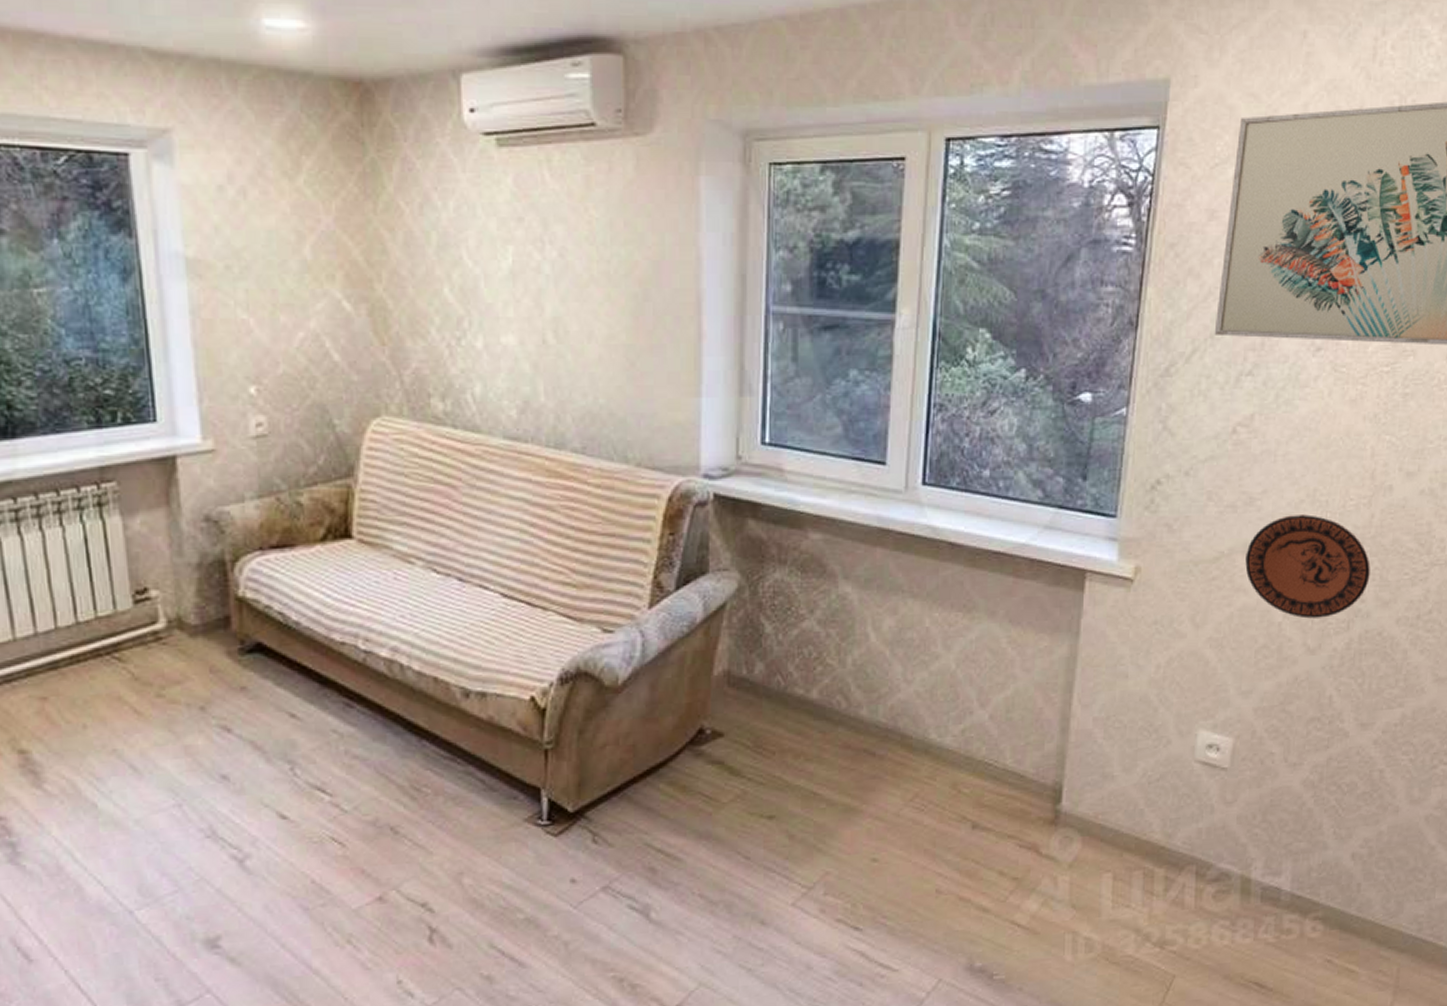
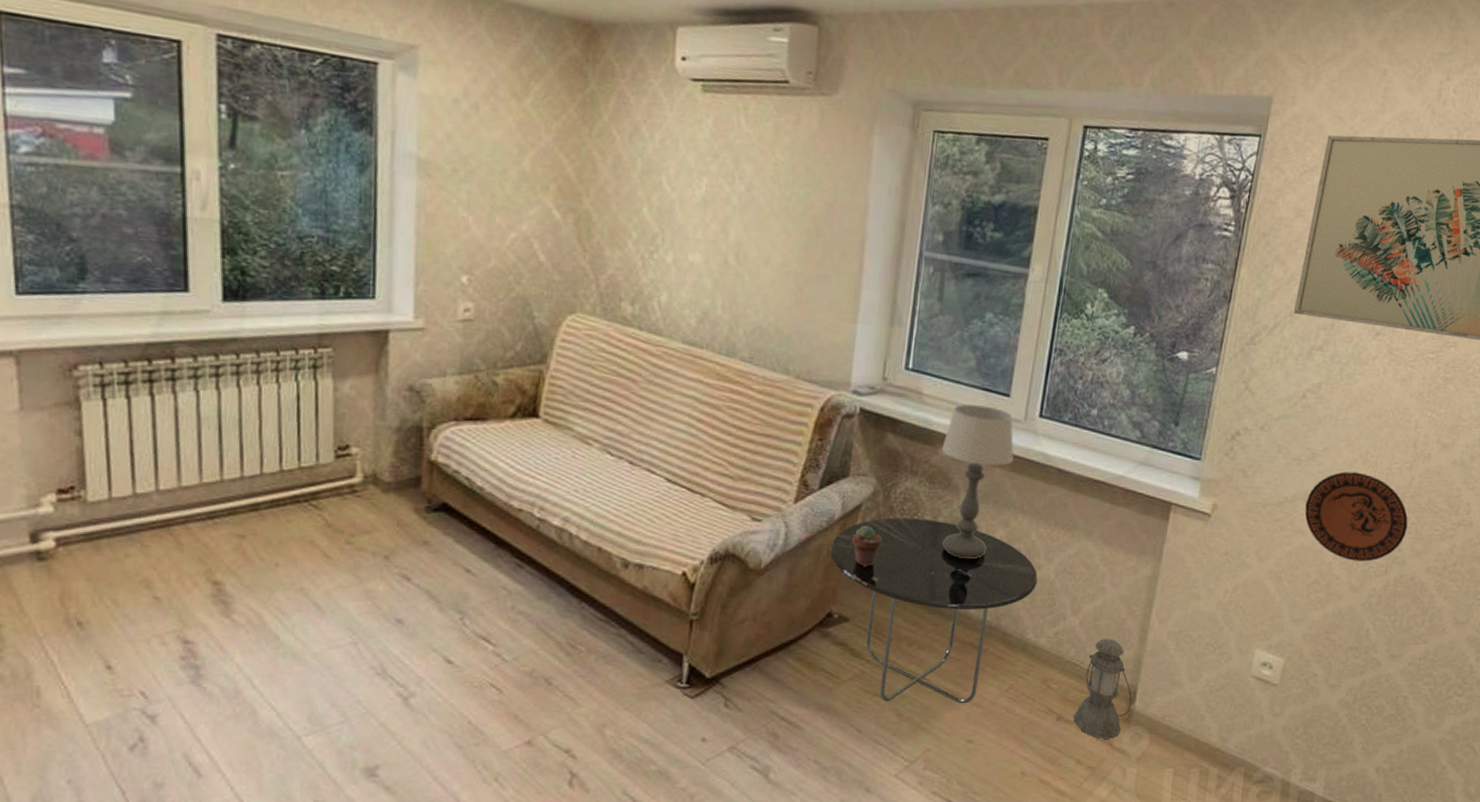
side table: none [694,613,936,824] -> present [829,517,1038,704]
potted succulent: none [720,627,753,673] -> present [853,526,882,566]
table lamp: none [812,478,896,656] -> present [941,404,1014,560]
lantern: none [990,731,1058,846] -> present [1072,638,1132,739]

